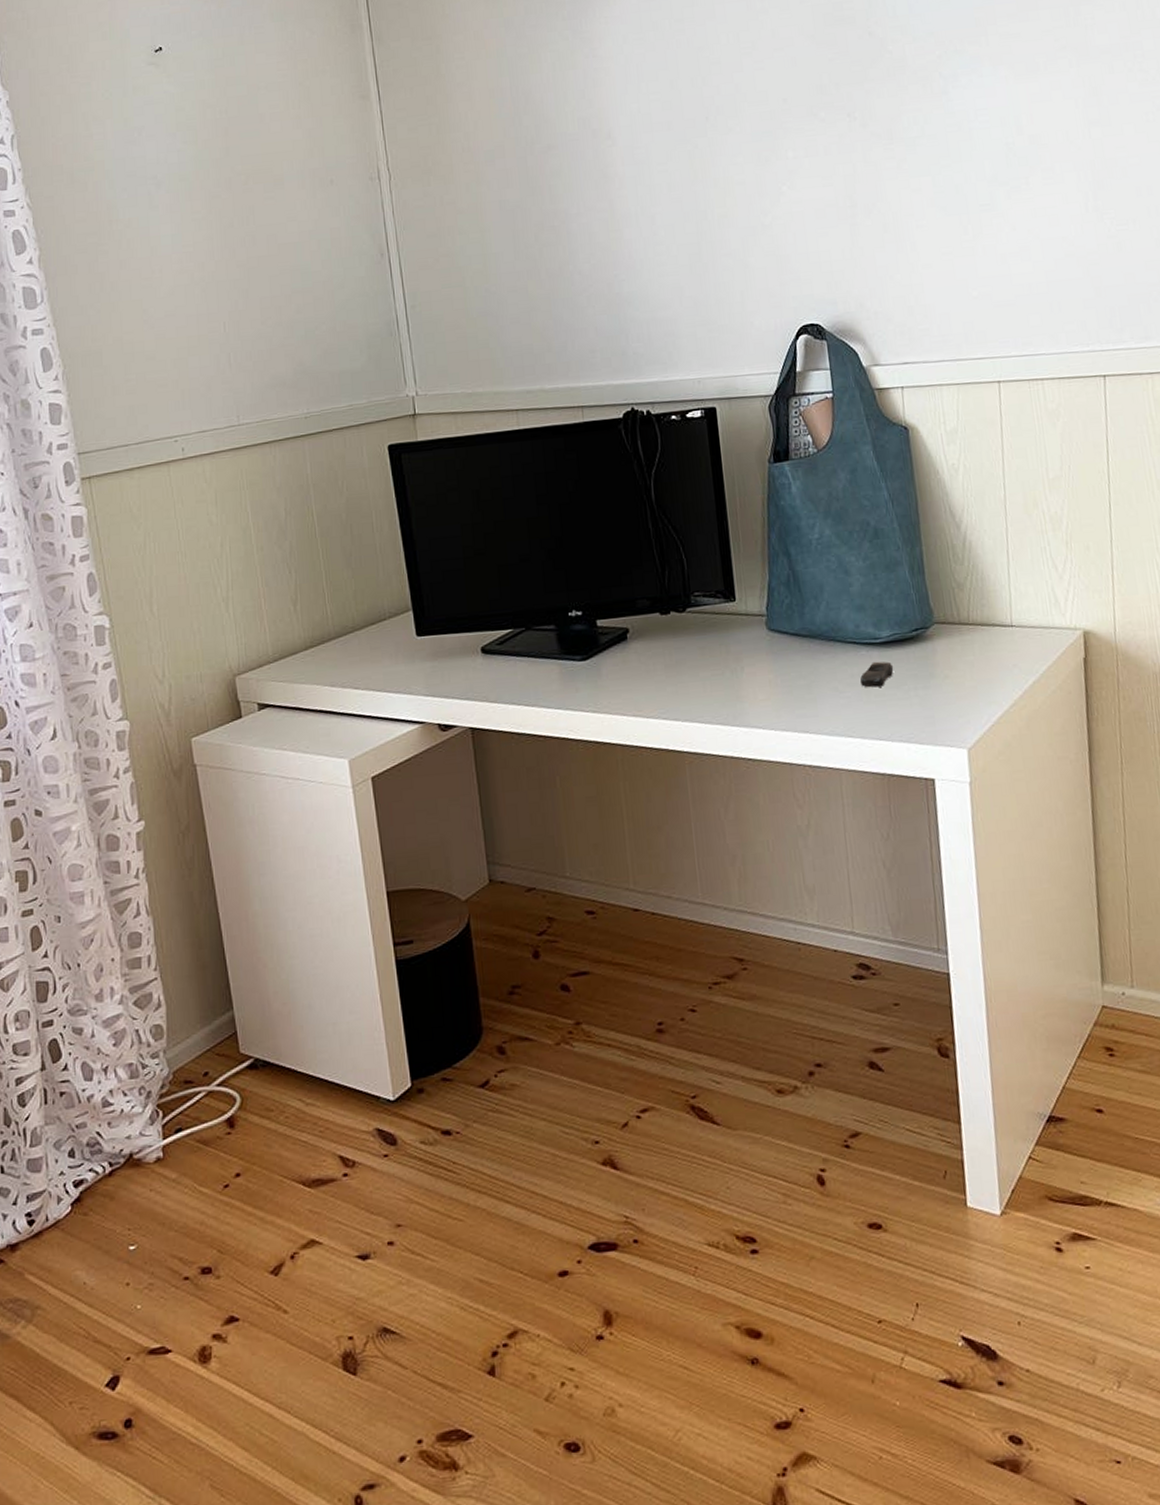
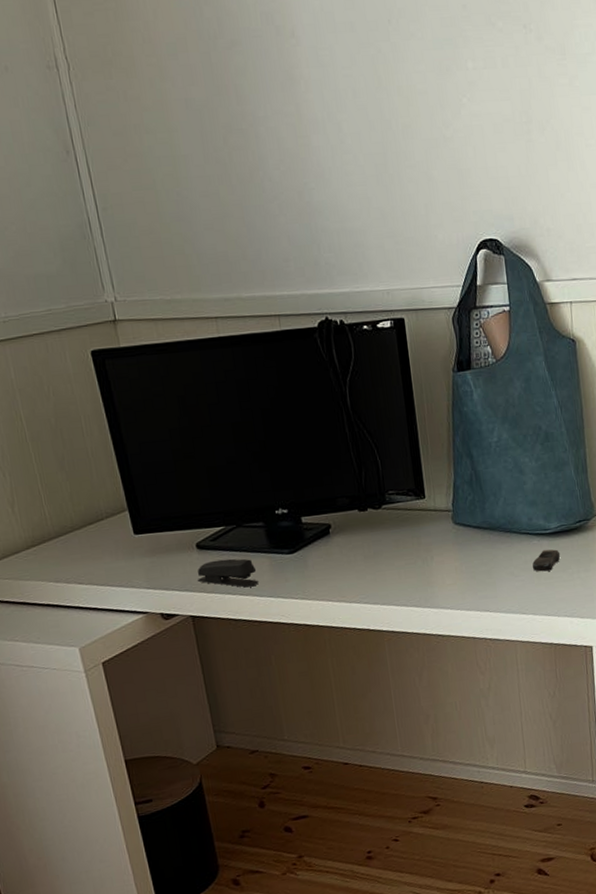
stapler: none [479,664,546,698] -> present [197,558,259,588]

